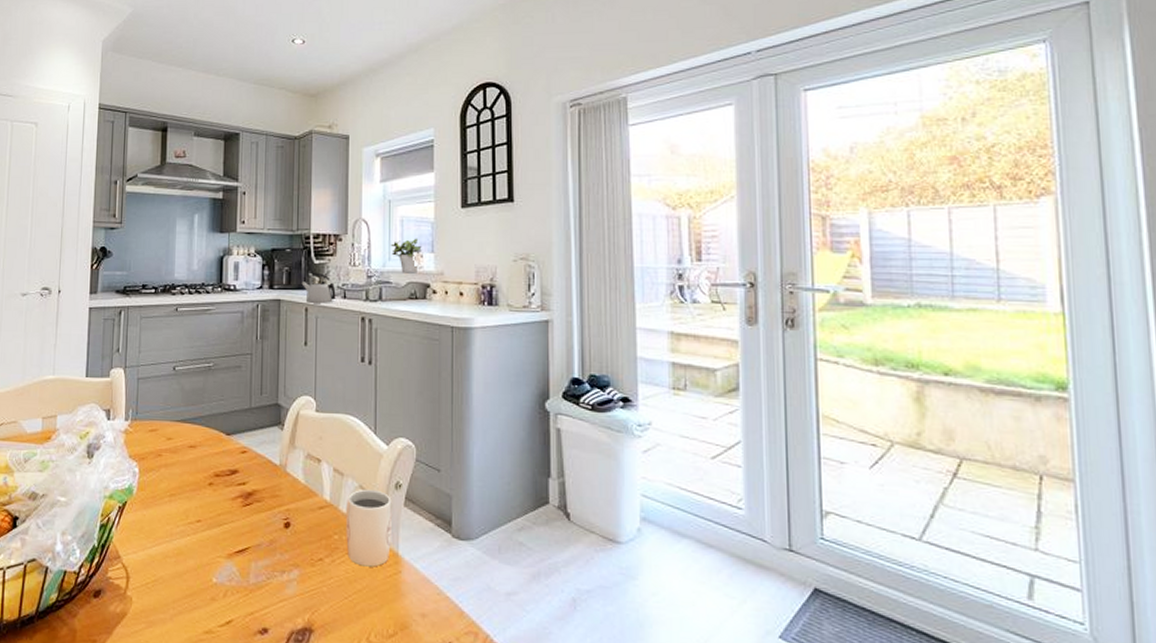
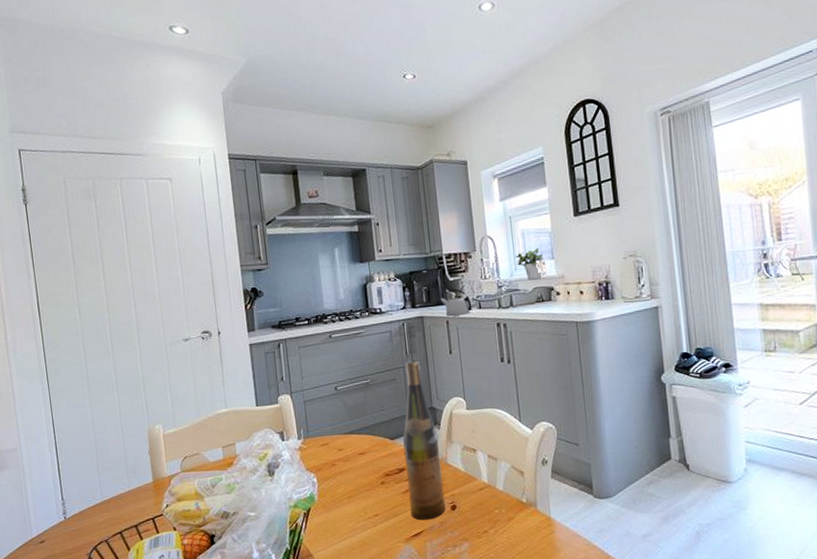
wine bottle: none [238,348,280,536] -> present [403,360,446,521]
mug: present [345,489,393,567] -> none [502,467,545,532]

